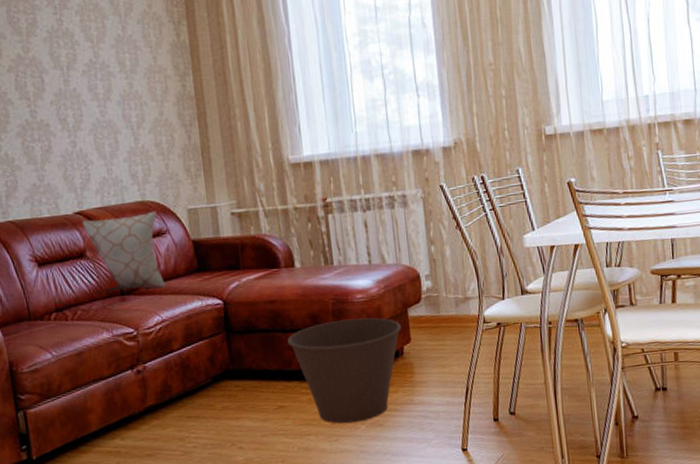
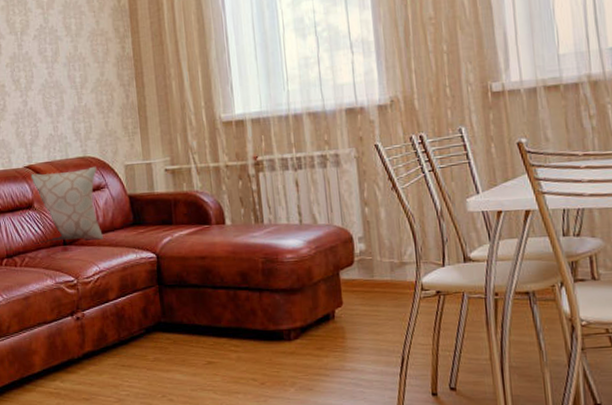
basket: present [287,317,402,424] -> none [217,278,333,385]

